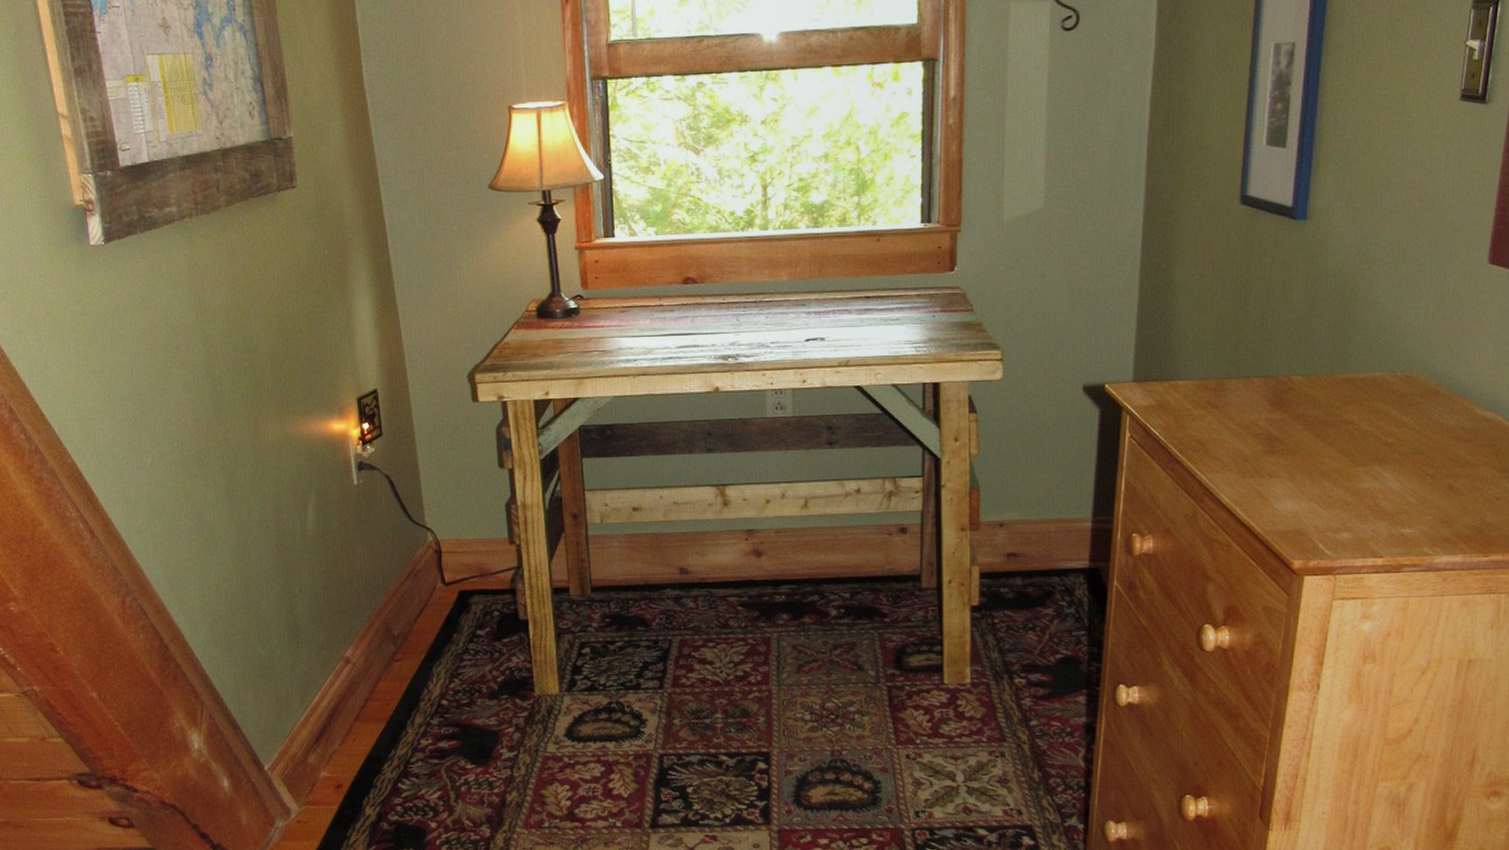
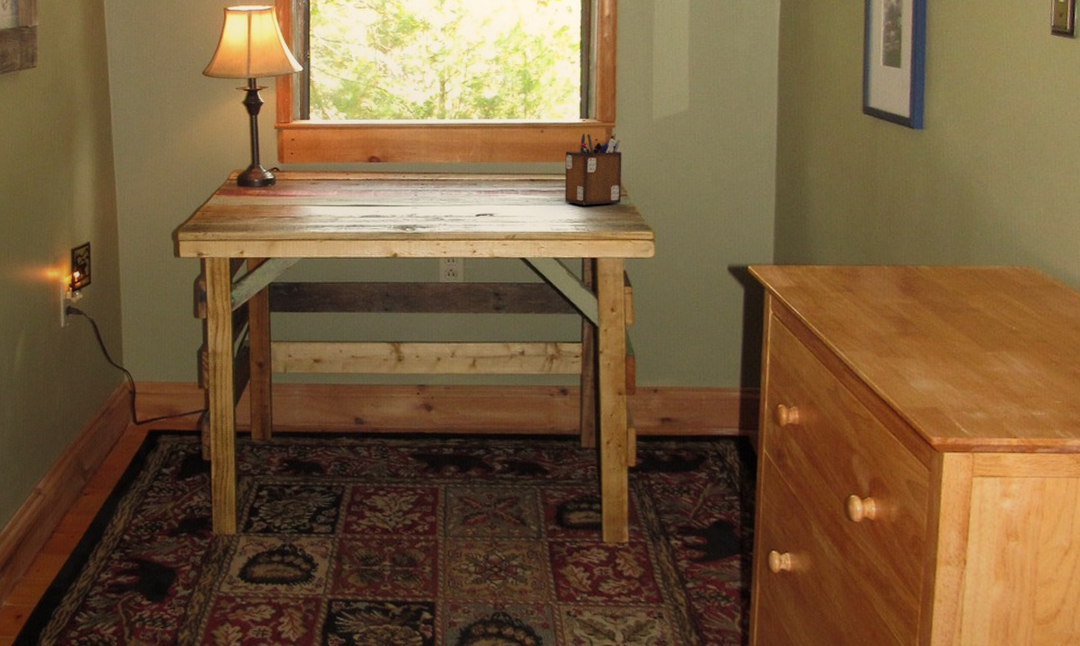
desk organizer: none [903,239,968,324] -> present [564,133,622,206]

